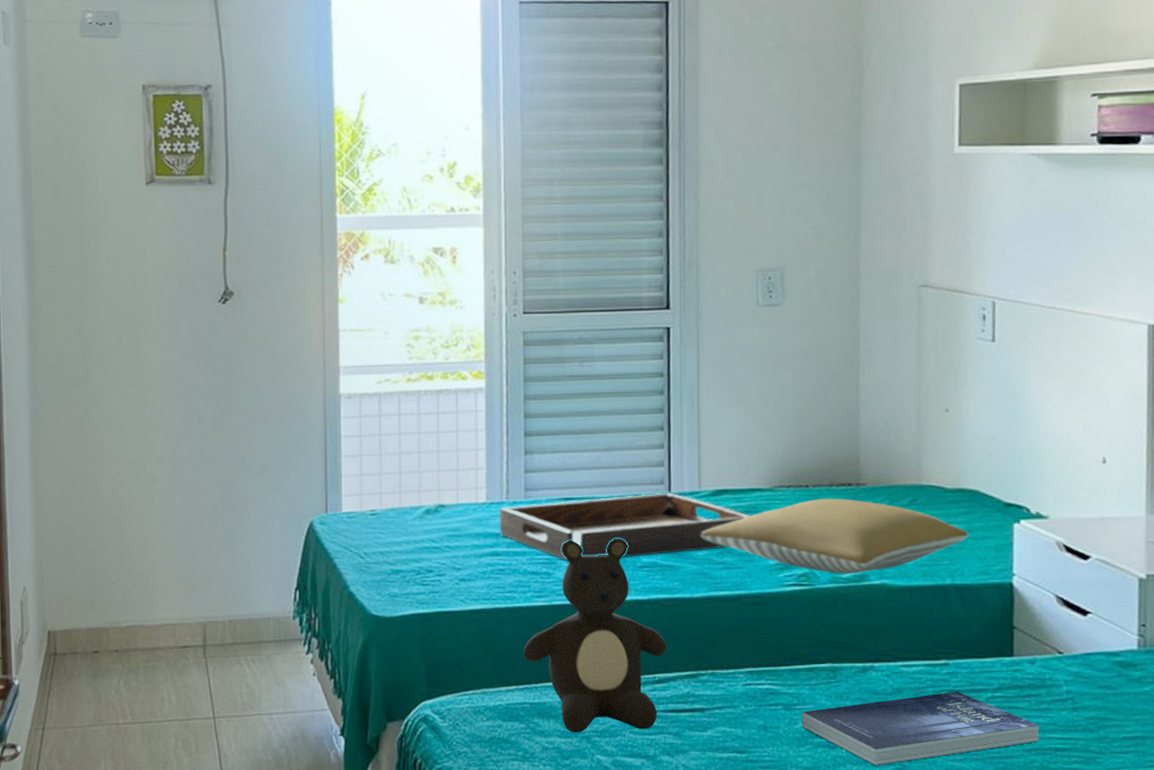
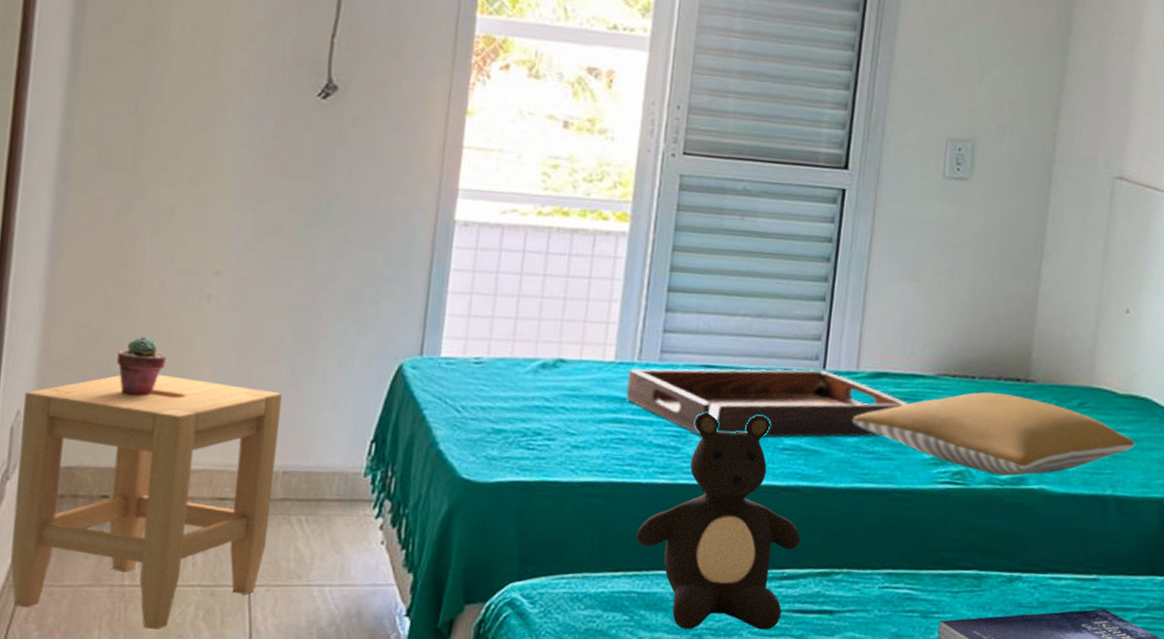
stool: none [27,548,223,759] -> present [10,375,282,631]
potted succulent: none [91,518,129,567] -> present [116,336,167,396]

